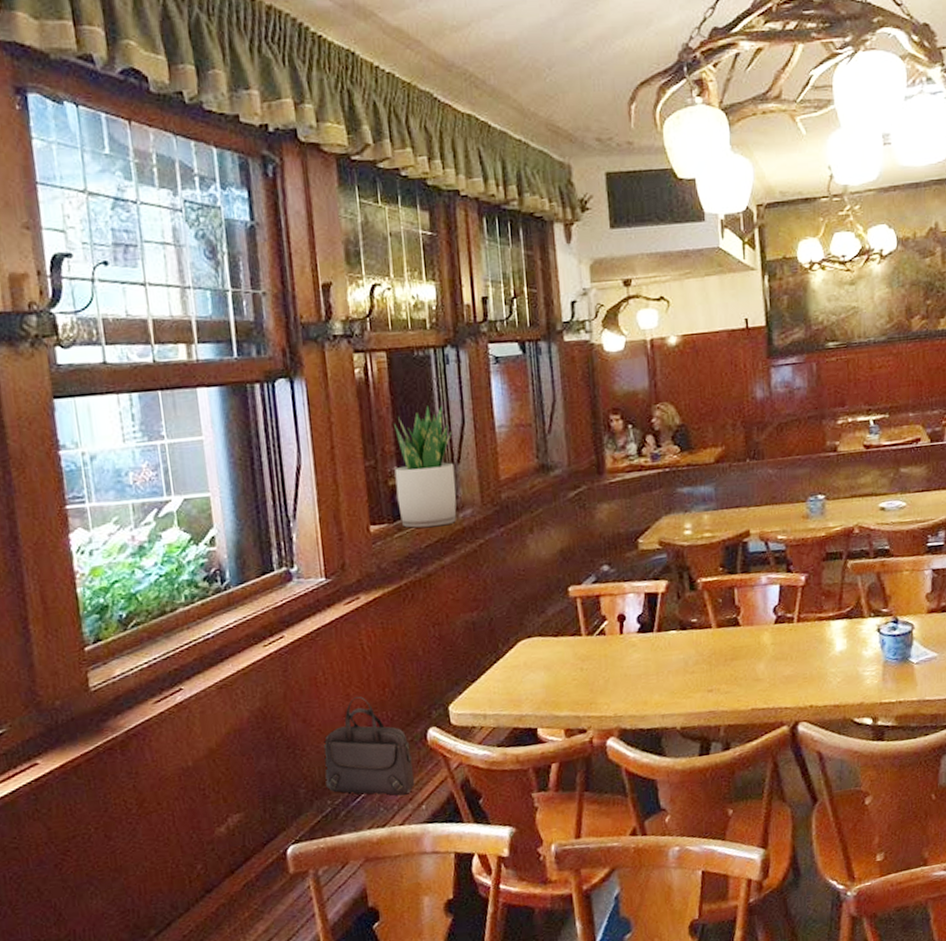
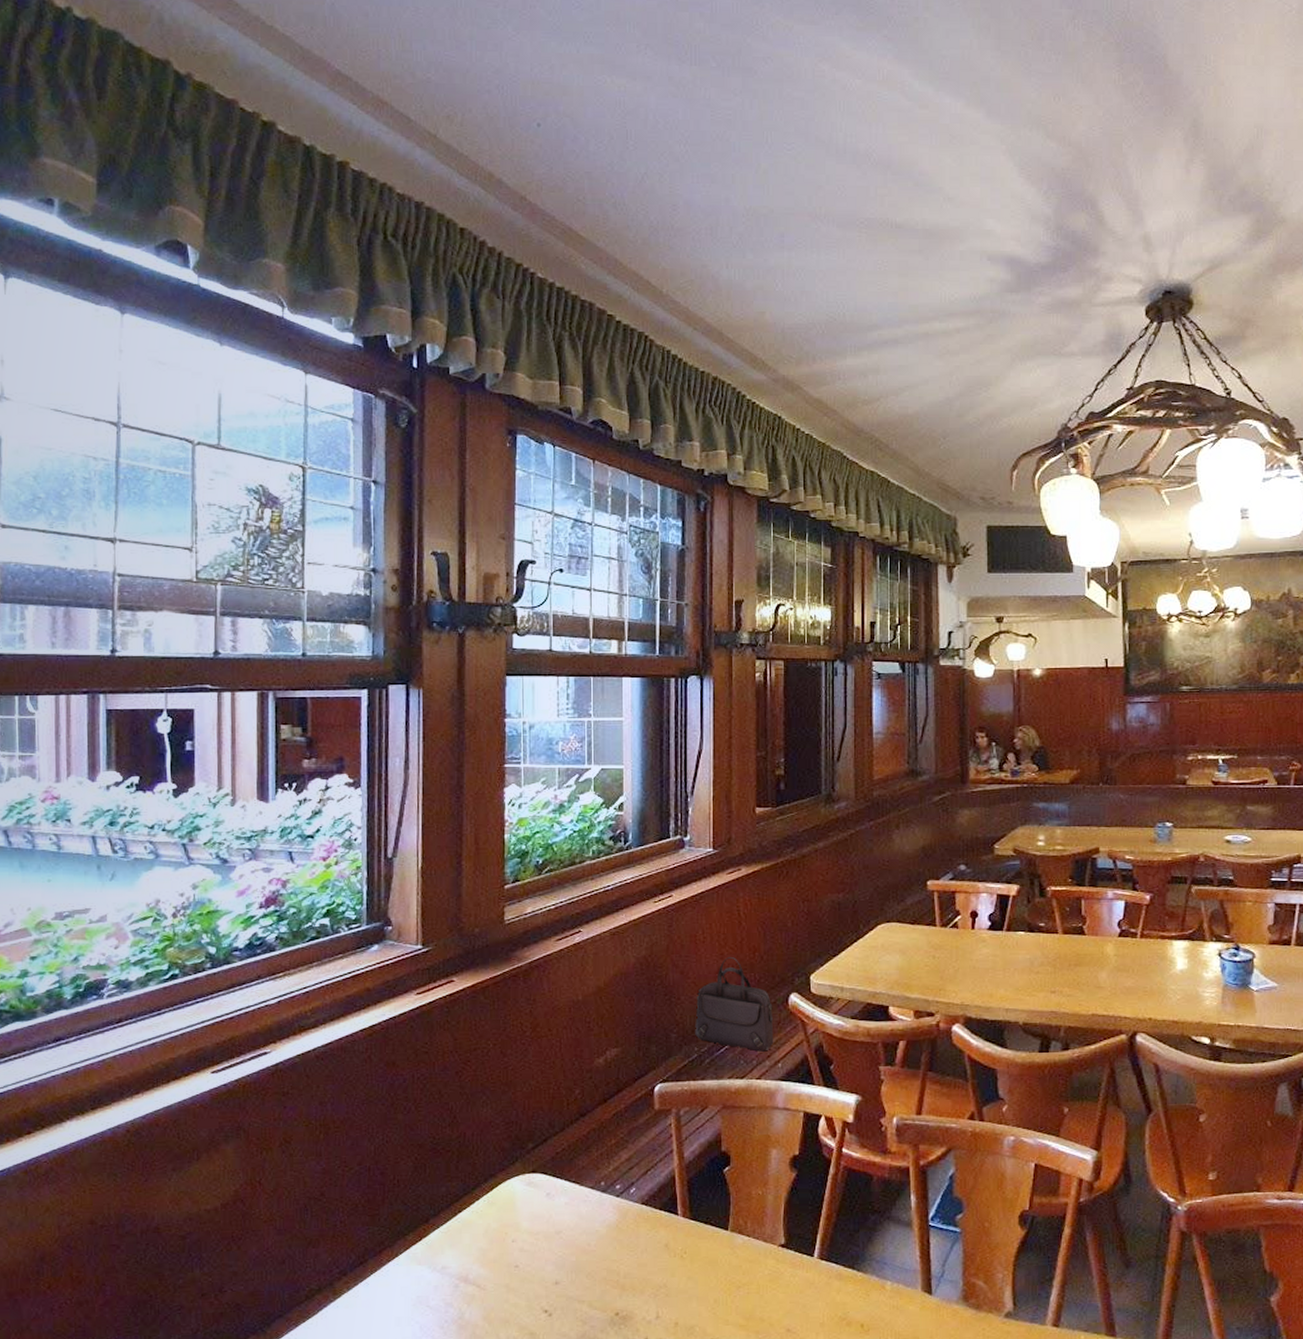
planter: present [393,406,457,528] -> none [782,710,835,815]

